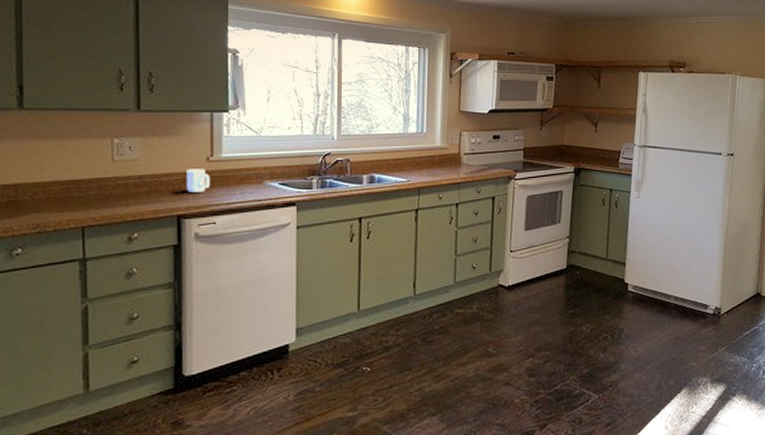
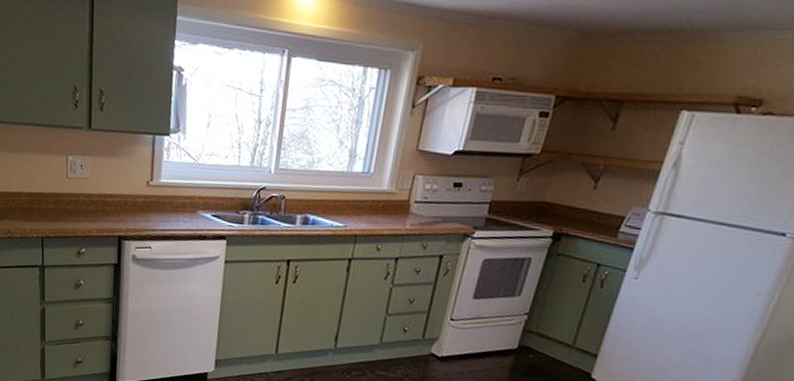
mug: present [186,169,210,192] -> none [127,191,149,216]

